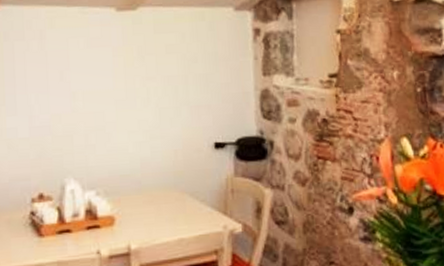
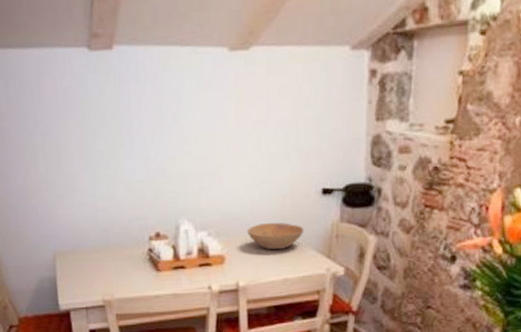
bowl: none [137,178,198,208] -> present [246,222,304,250]

